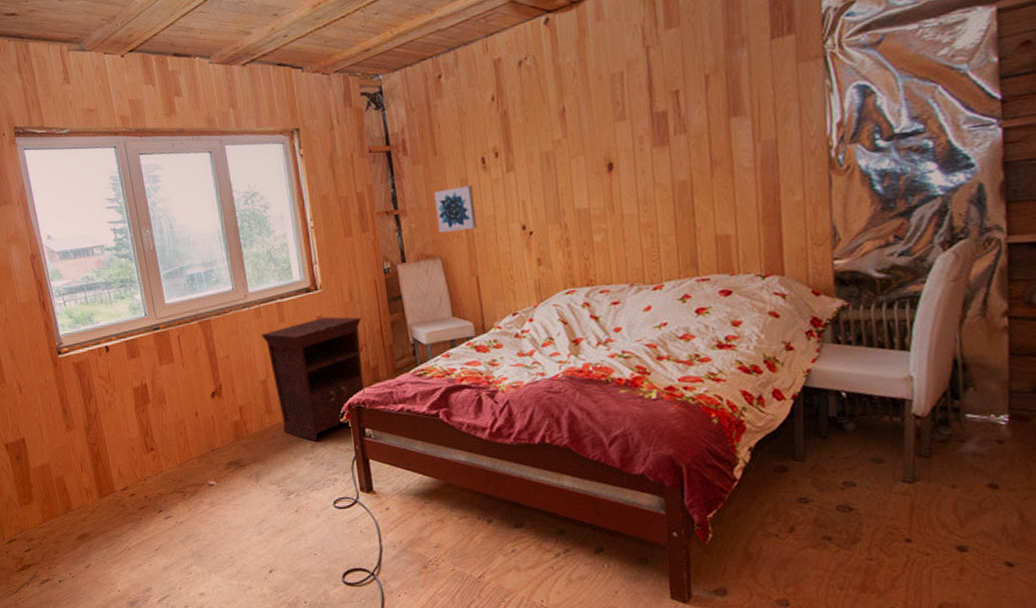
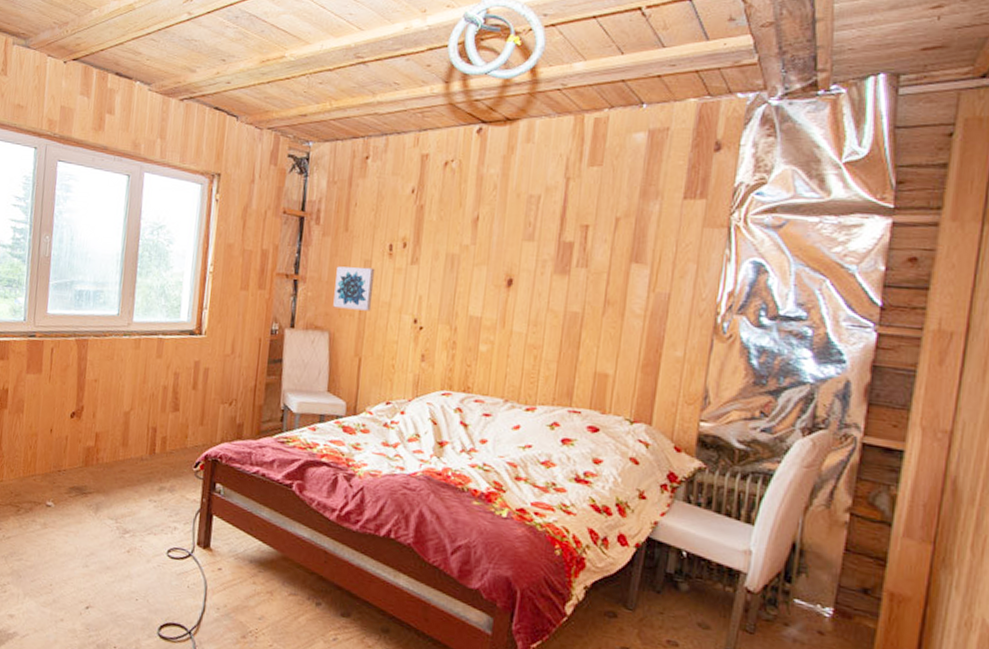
nightstand: present [261,316,365,442] -> none [134,363,238,485]

